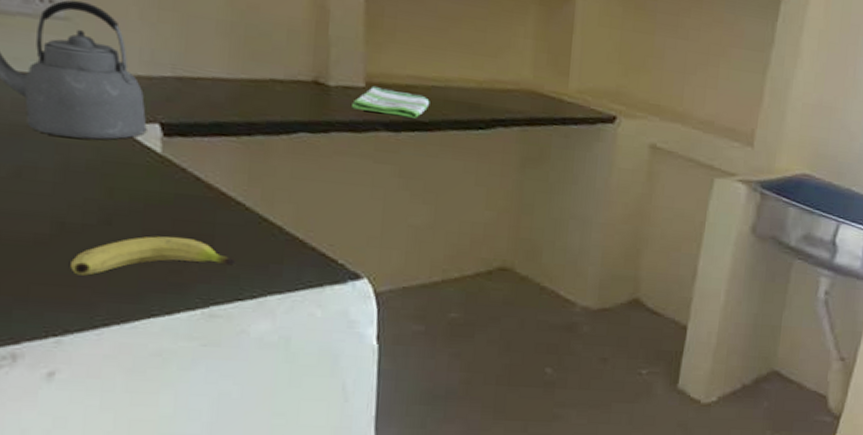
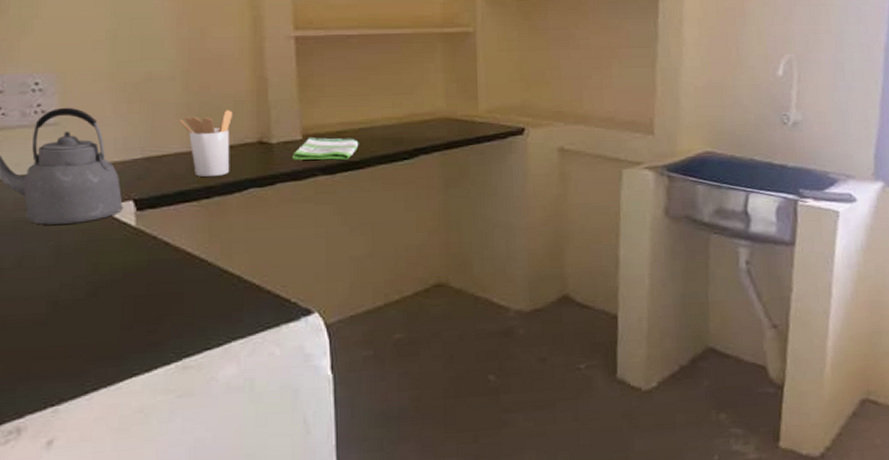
fruit: present [70,236,236,276] -> none [64,298,203,347]
utensil holder: none [220,37,286,113] -> present [179,110,233,177]

